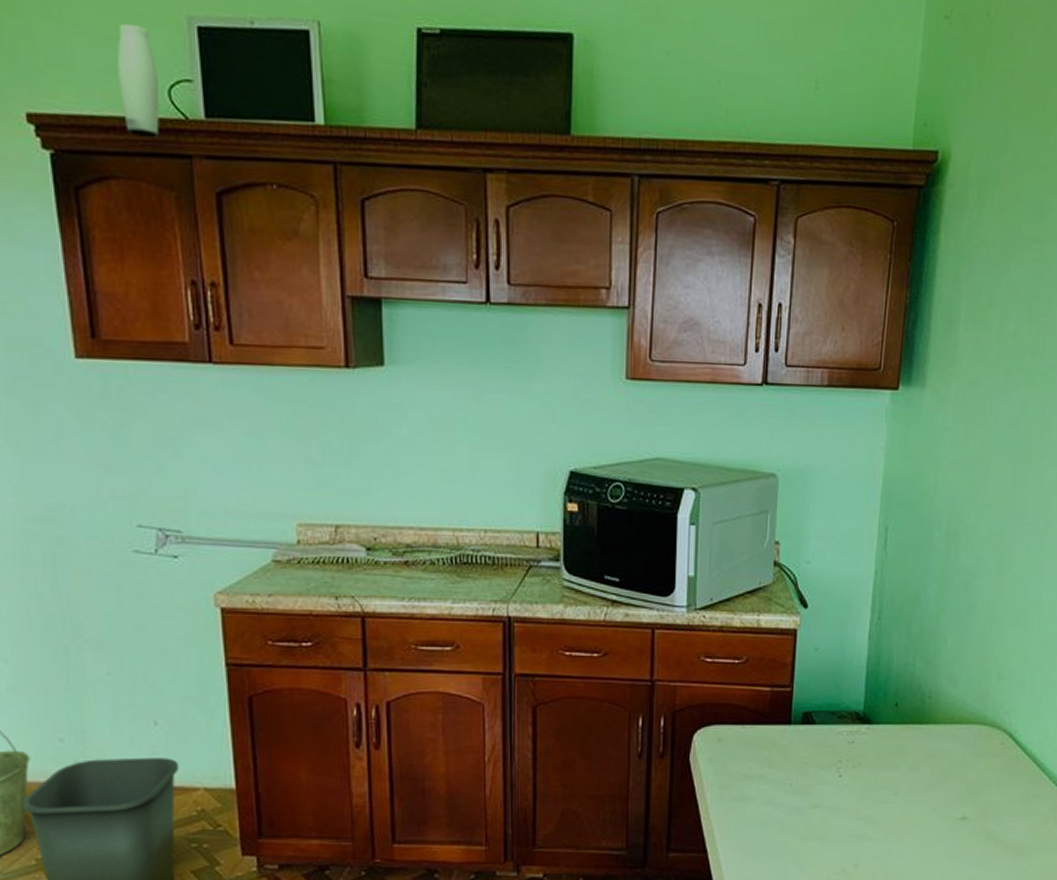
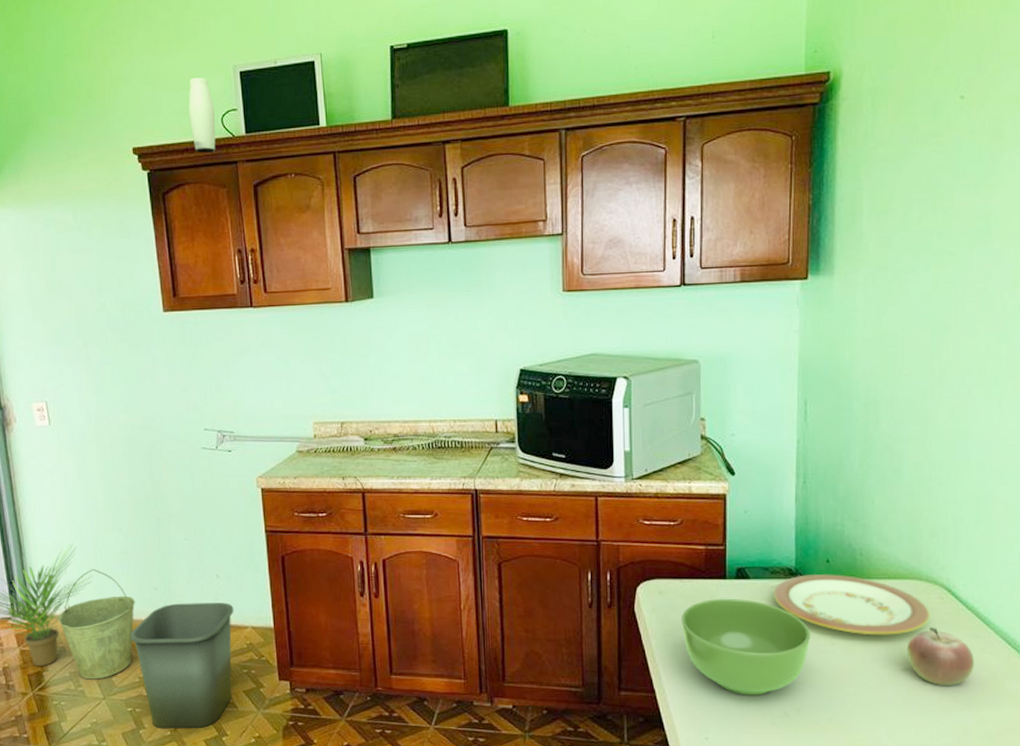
bowl: none [740,745,874,852] -> present [681,598,811,696]
plate: none [839,718,991,784] -> present [774,573,930,635]
fruit: none [966,773,1028,835] -> present [907,626,974,686]

